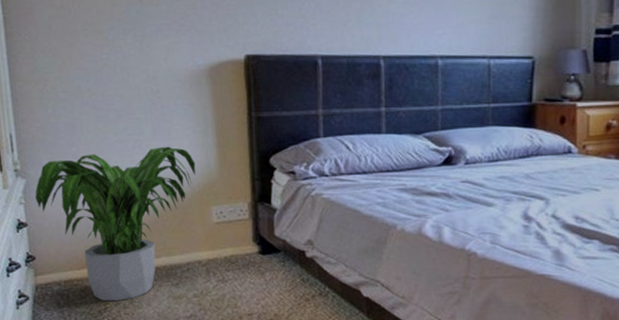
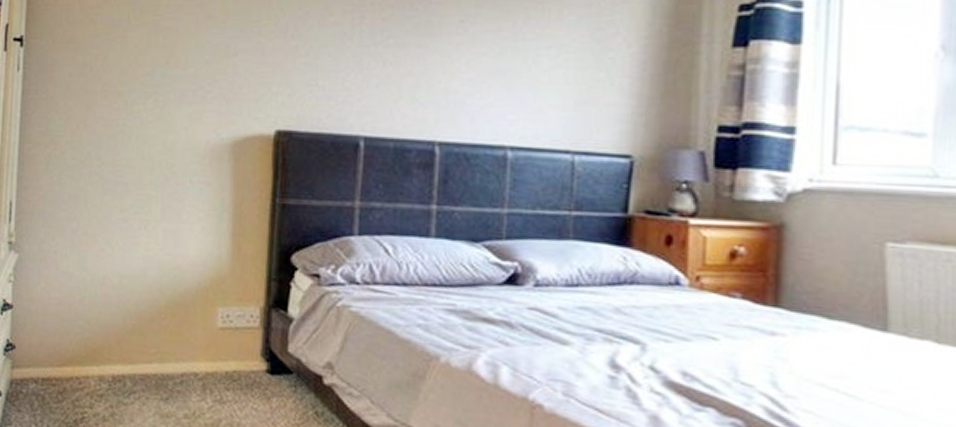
potted plant: present [35,146,196,302] -> none [25,230,205,411]

